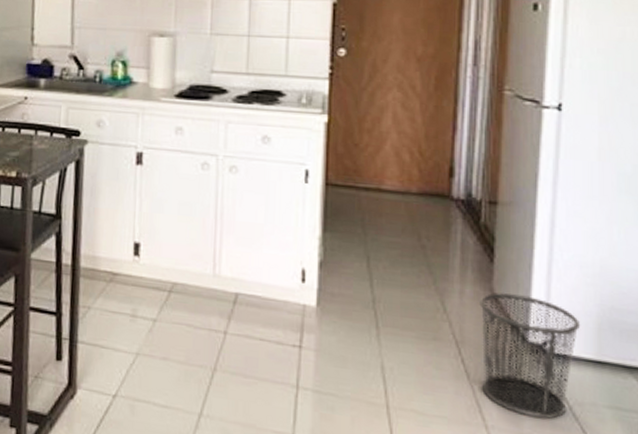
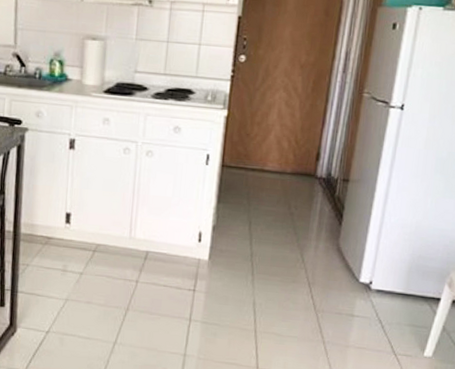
trash can: present [479,293,581,419] -> none [324,247,397,335]

